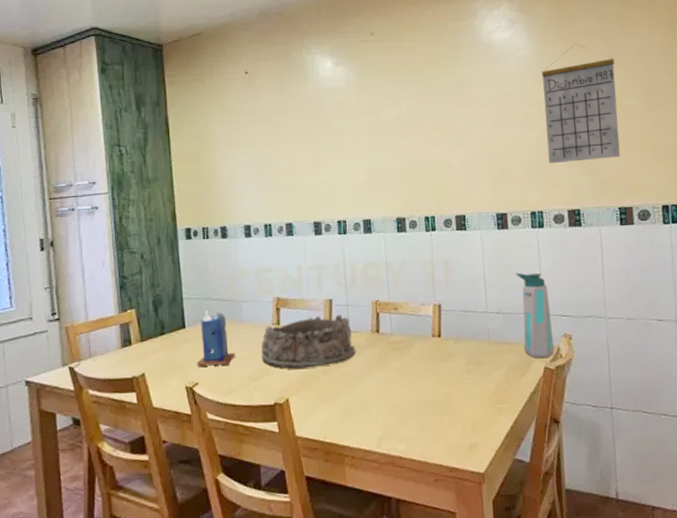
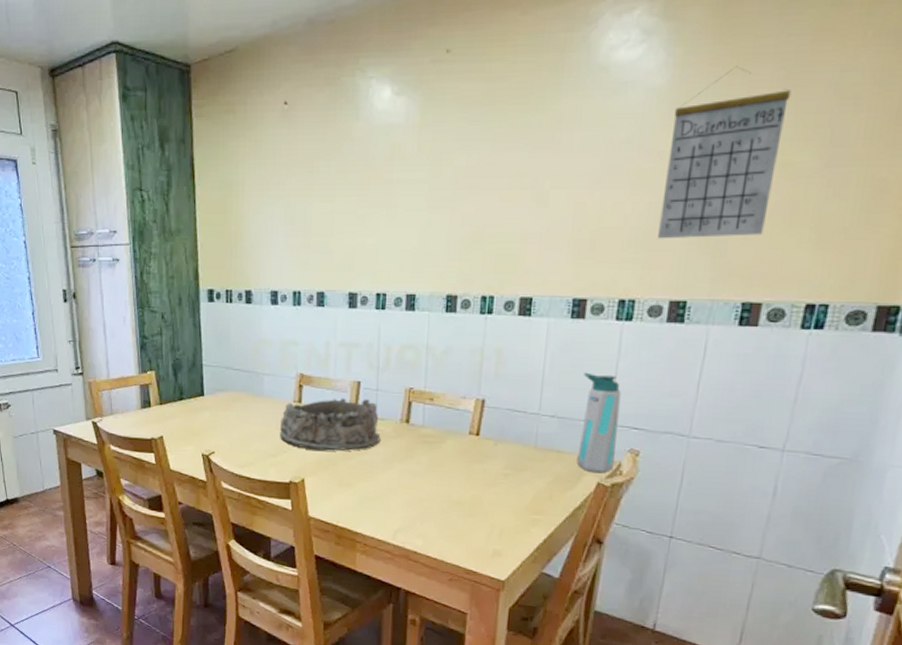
candle: present [196,311,235,367] -> none [213,381,253,438]

